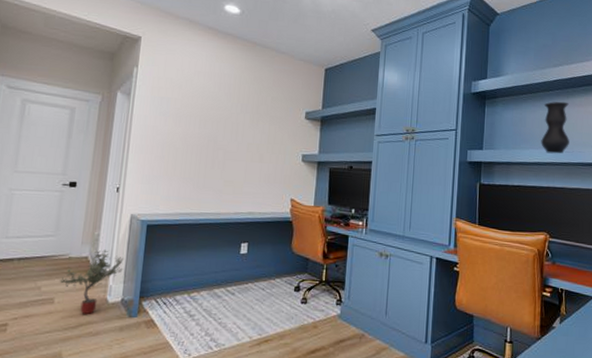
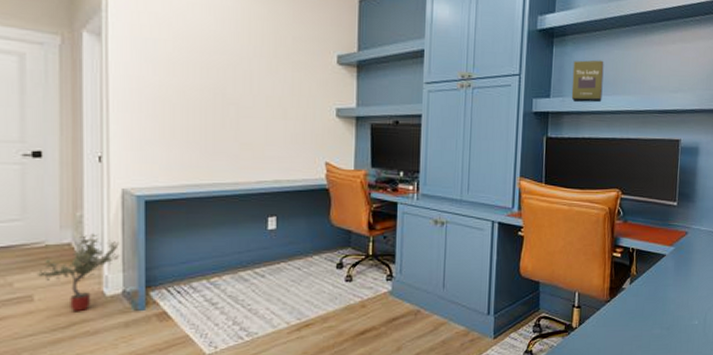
books: none [501,118,531,155] -> present [571,60,604,103]
vase: present [541,101,570,154] -> none [615,39,647,101]

